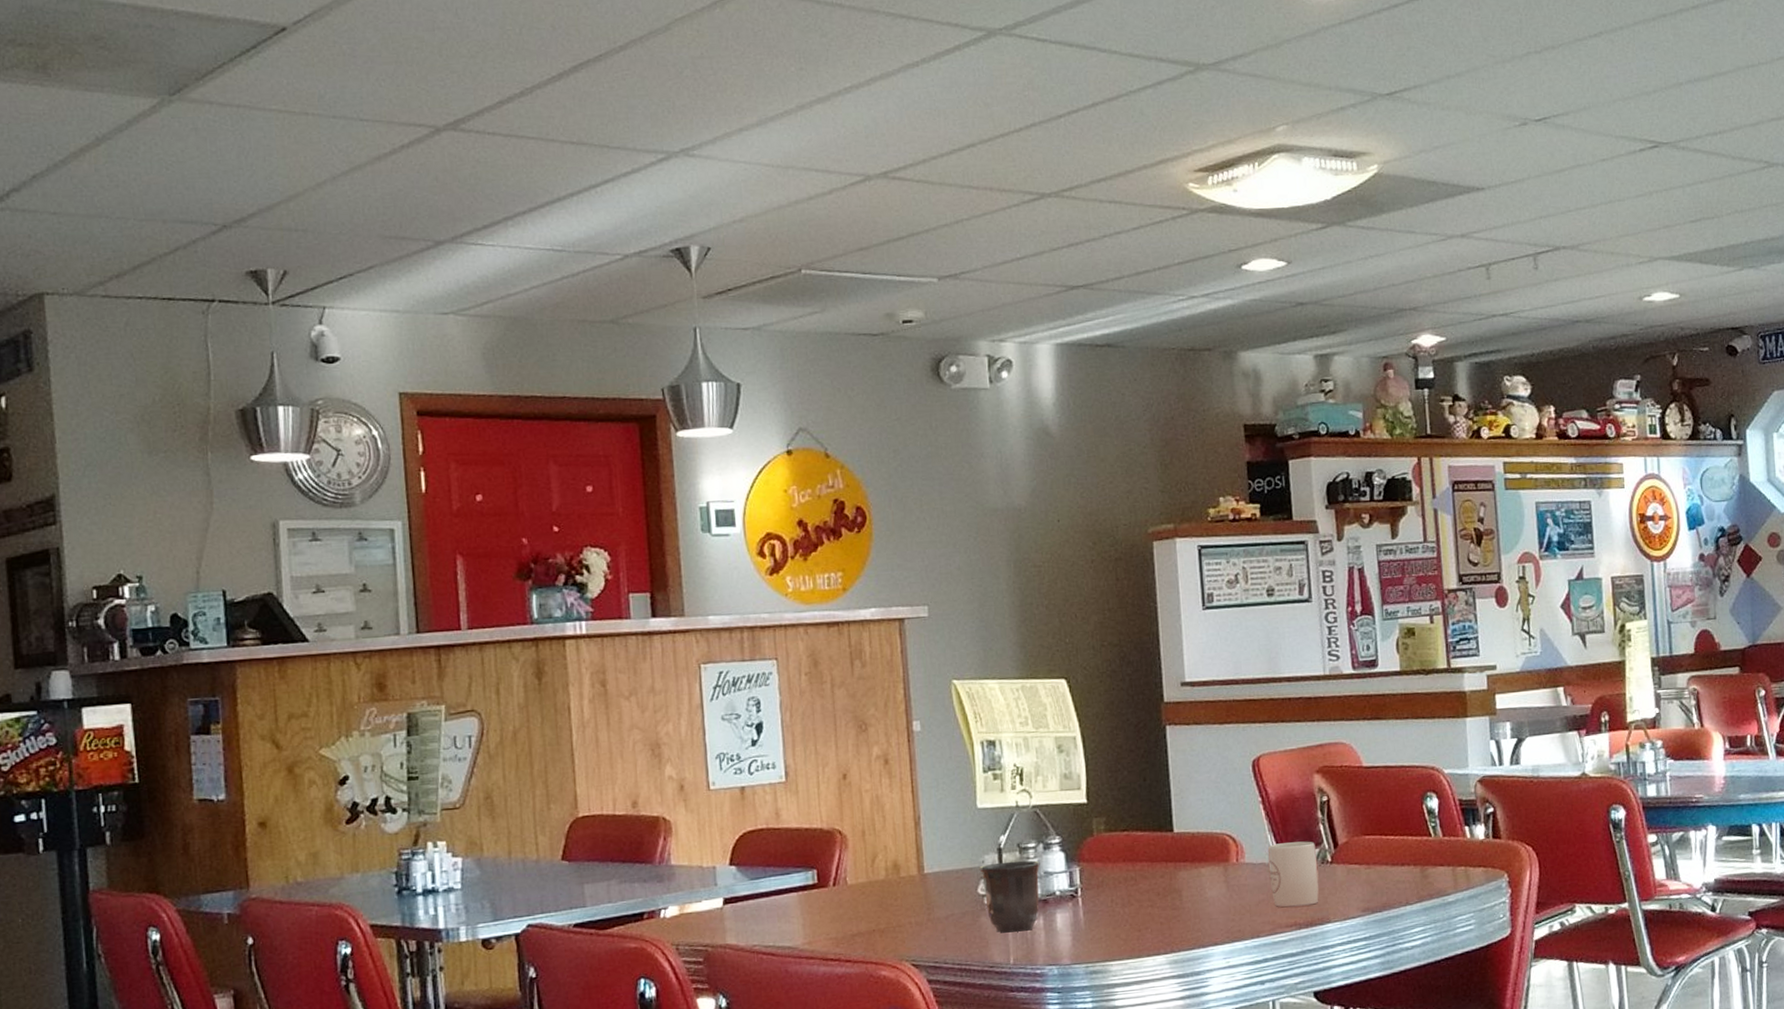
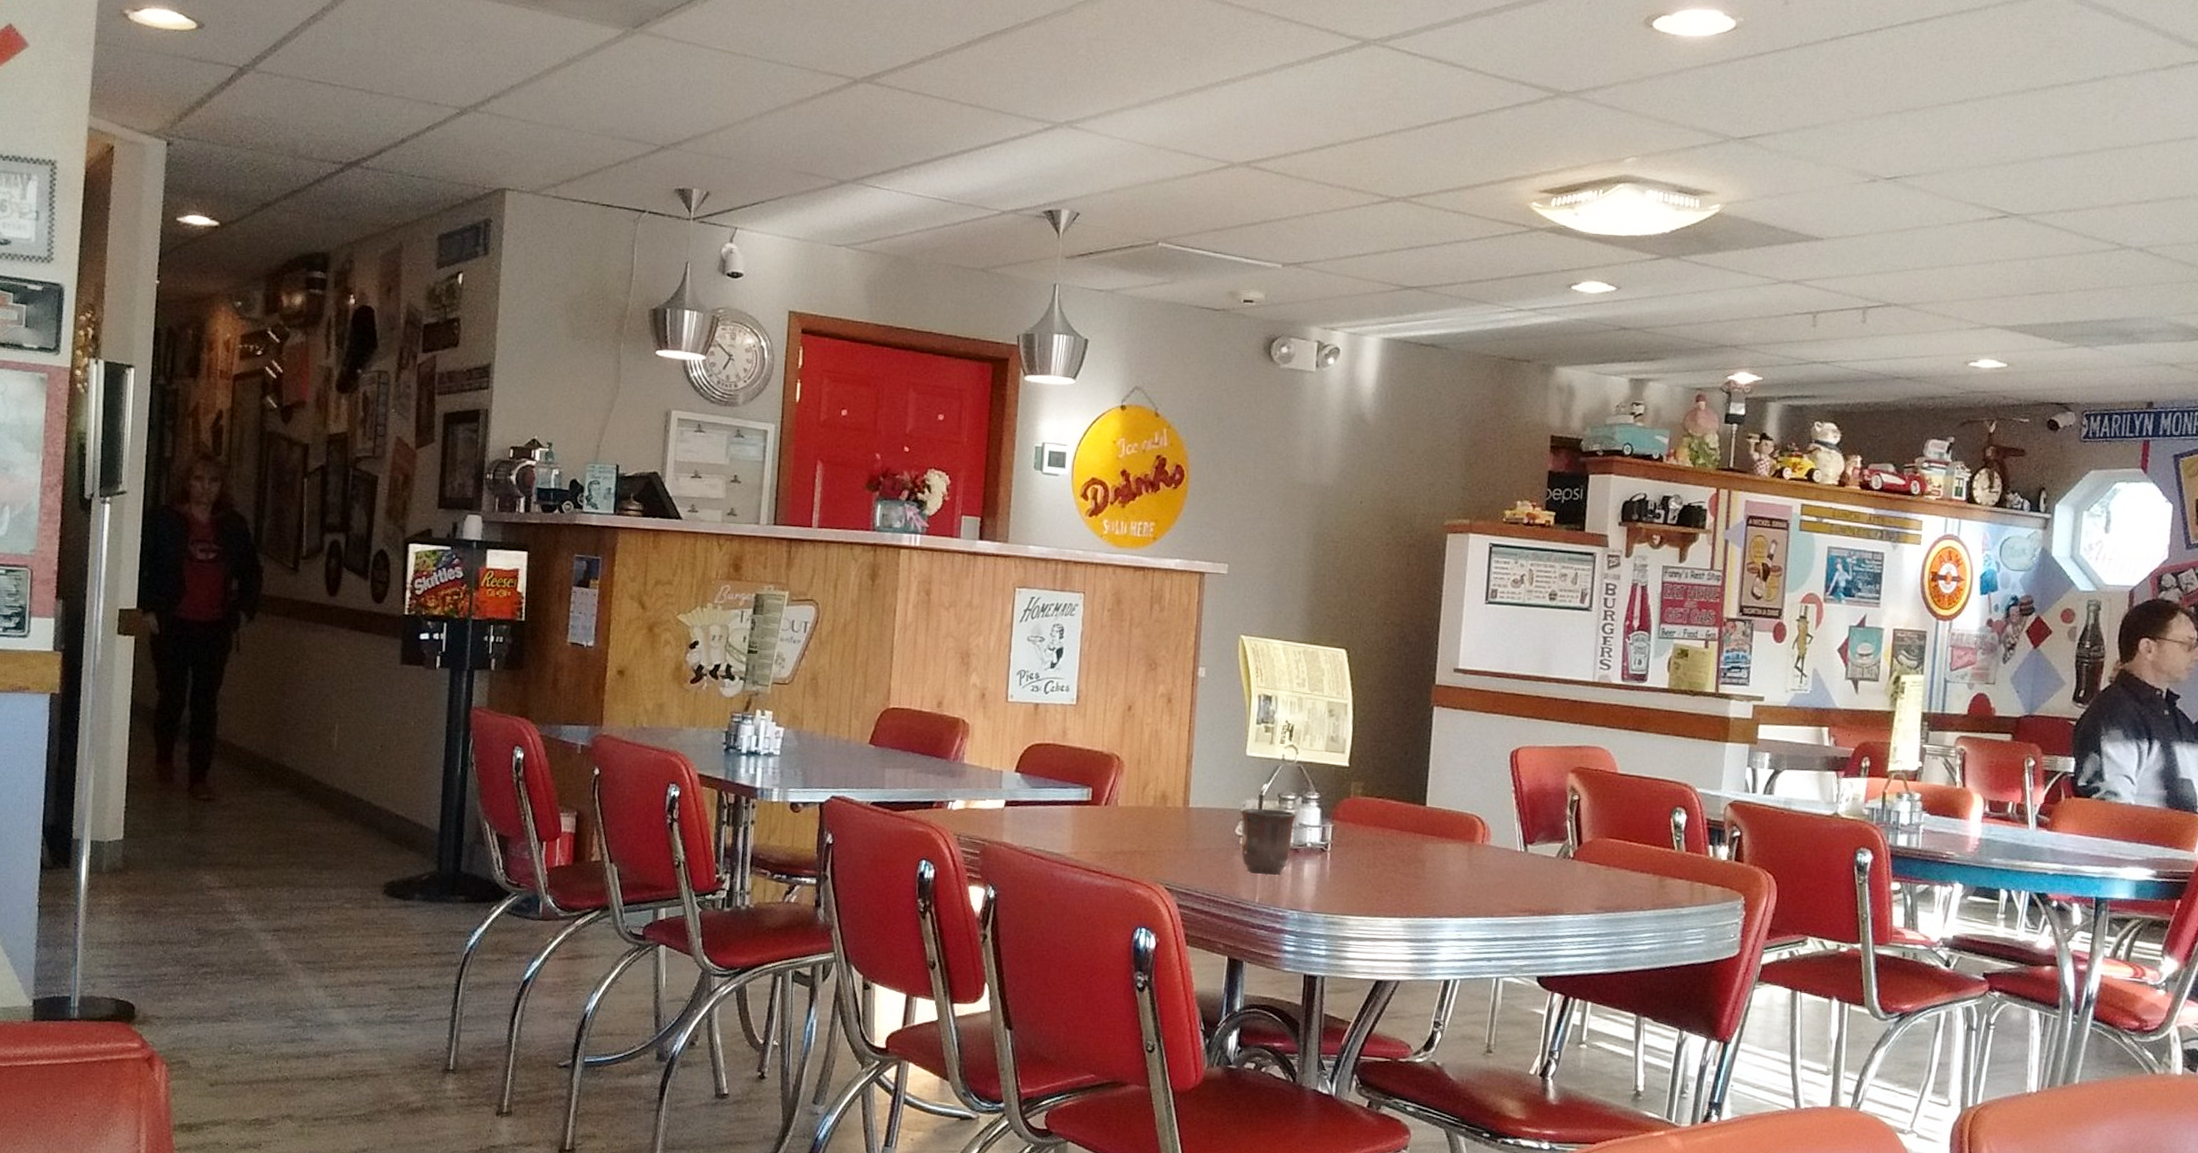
mug: present [1267,841,1320,908] -> none [1510,832,1560,896]

